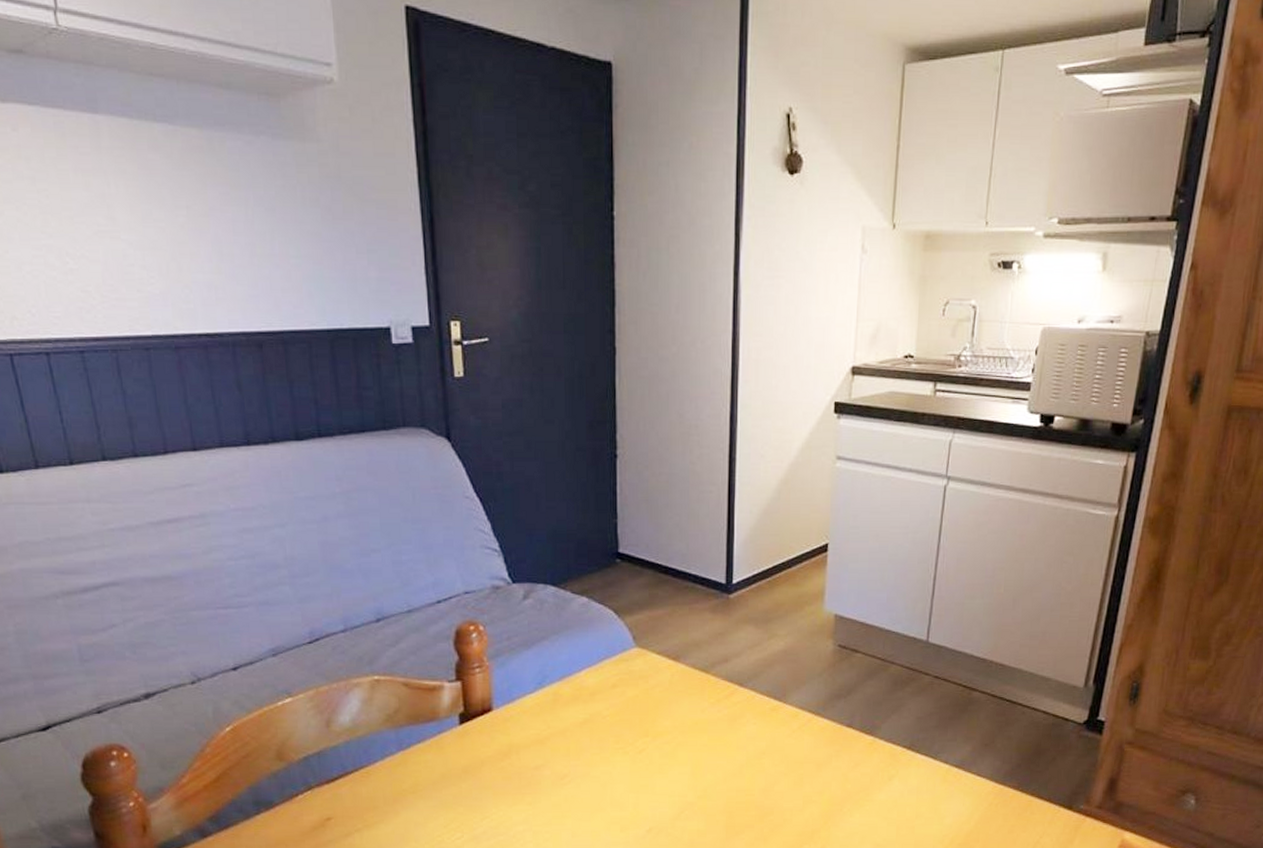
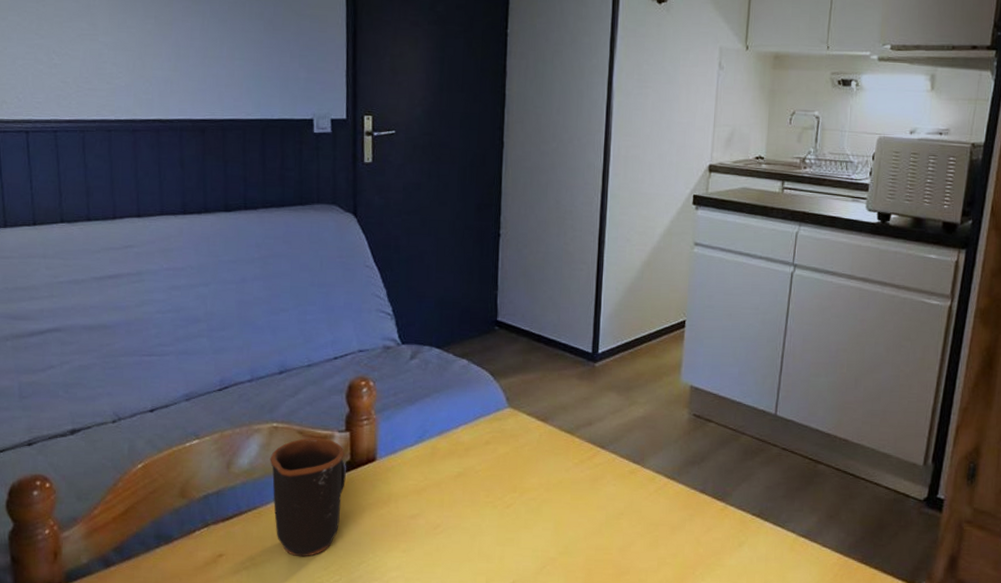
mug: none [374,689,460,815] -> present [270,437,346,556]

